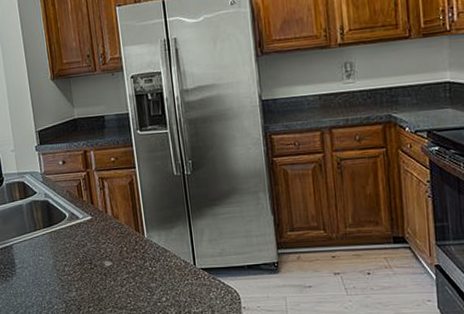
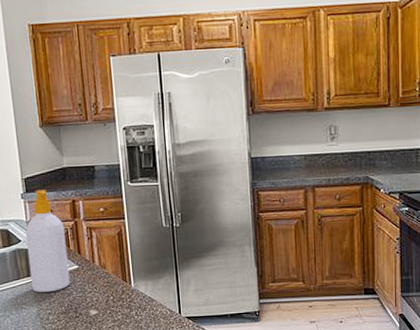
soap bottle: none [40,141,85,244] -> present [25,190,70,292]

